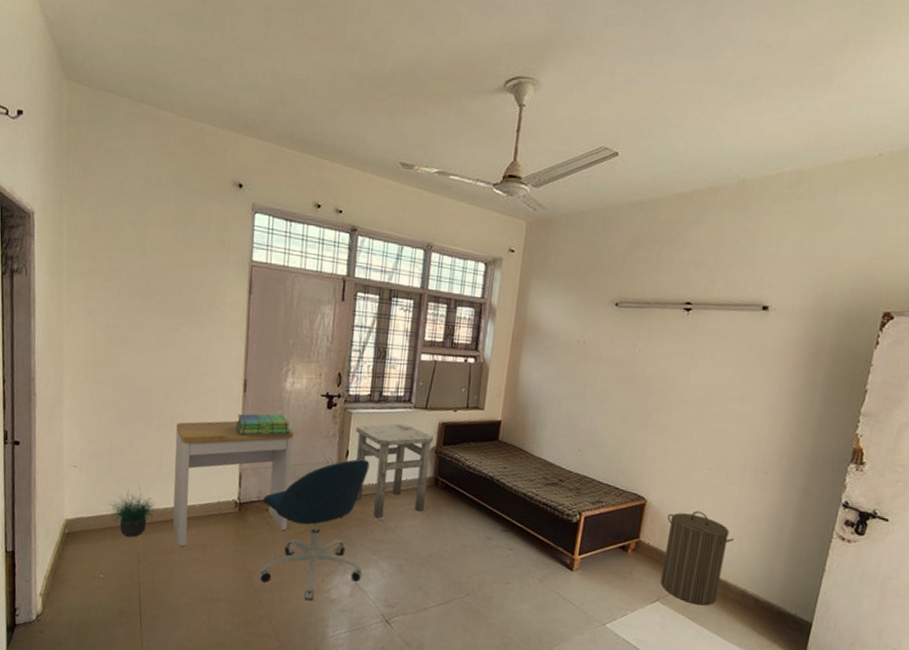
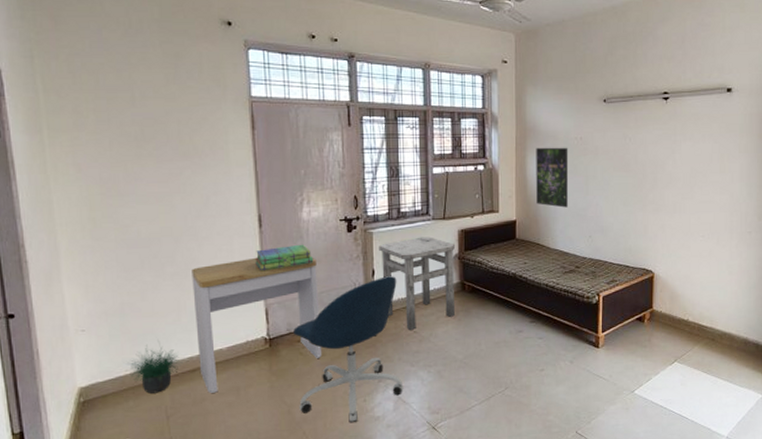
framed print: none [526,346,569,415] -> present [536,147,569,208]
laundry hamper: present [660,511,734,606] -> none [674,275,731,359]

